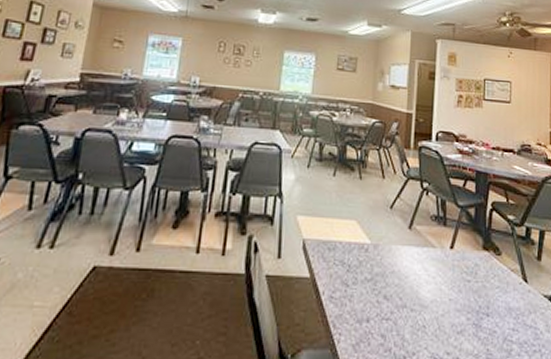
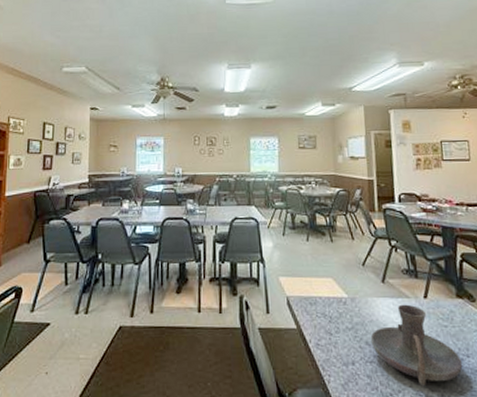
candle holder: none [389,254,482,349] -> present [370,304,463,387]

